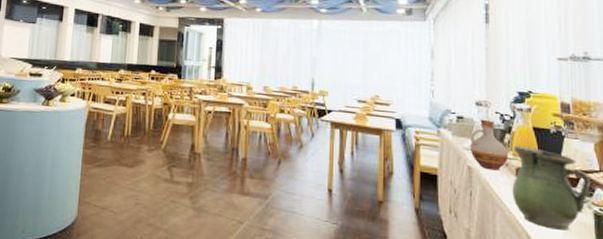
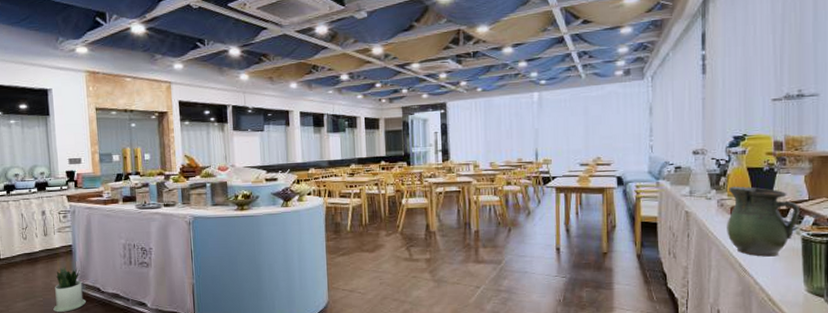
jug: present [470,119,509,171] -> none [687,166,724,212]

